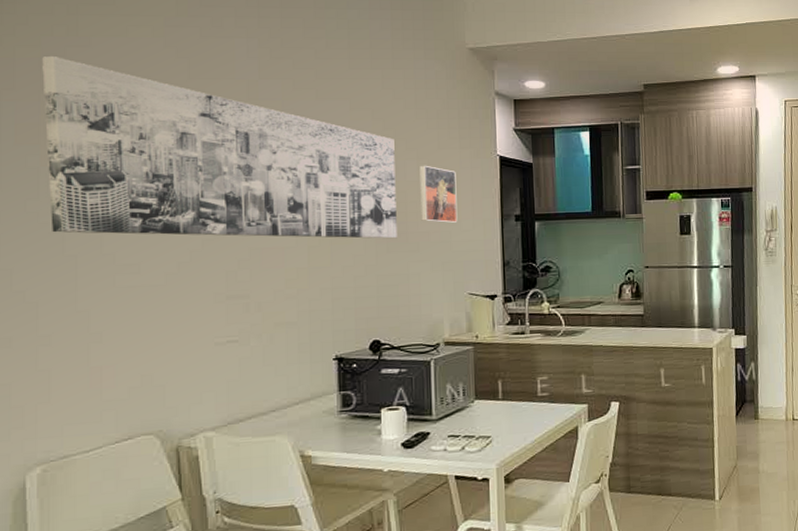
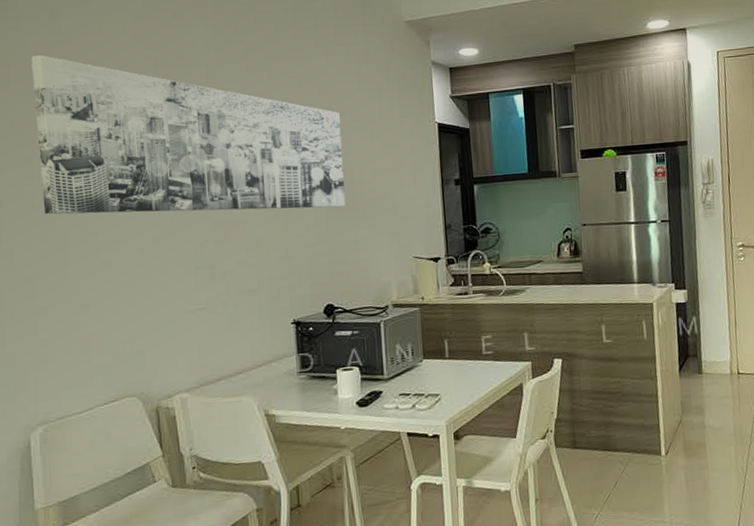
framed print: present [419,165,458,223] -> none [363,135,401,190]

